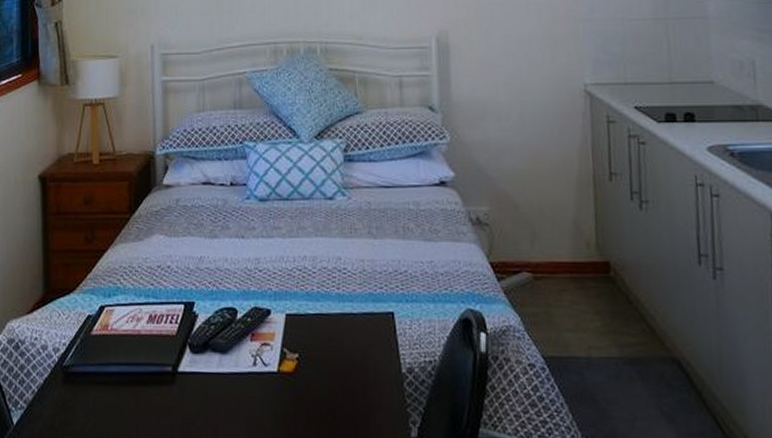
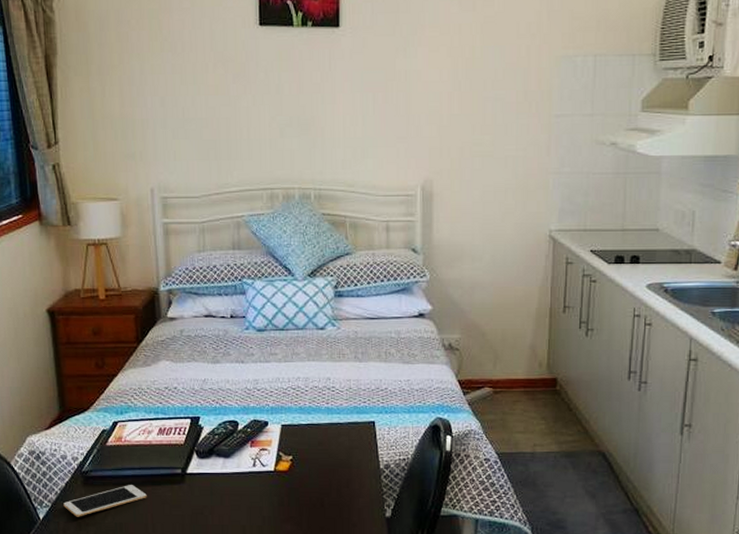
cell phone: none [40,384,133,423] -> present [63,485,147,517]

